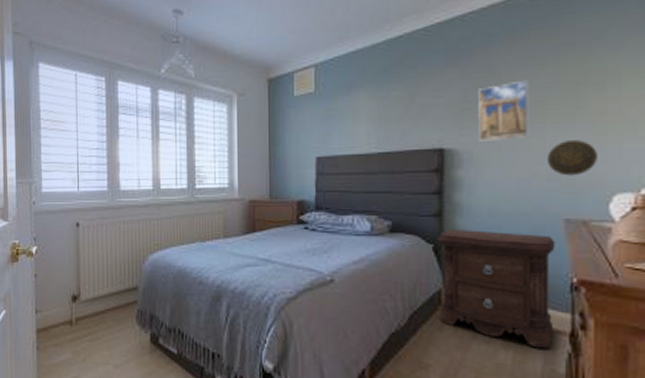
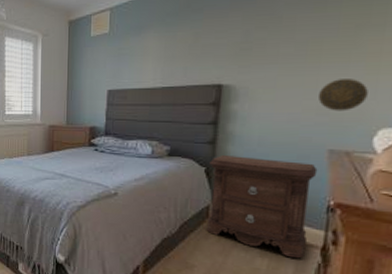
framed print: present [478,80,529,143] -> none [255,22,309,80]

